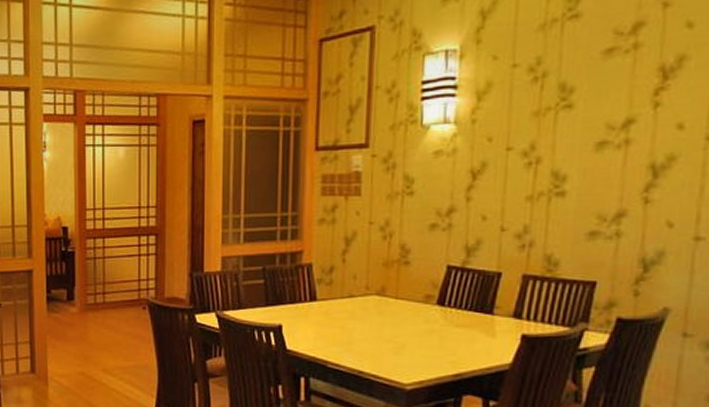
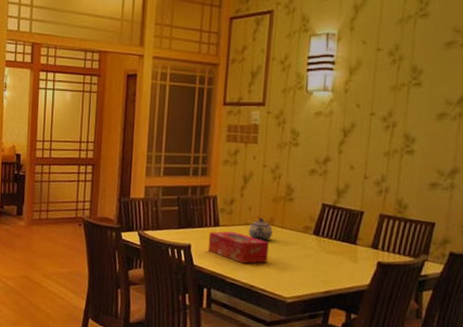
tissue box: none [303,306,380,344] -> present [208,231,269,264]
teapot: none [354,287,384,316] -> present [249,218,273,242]

